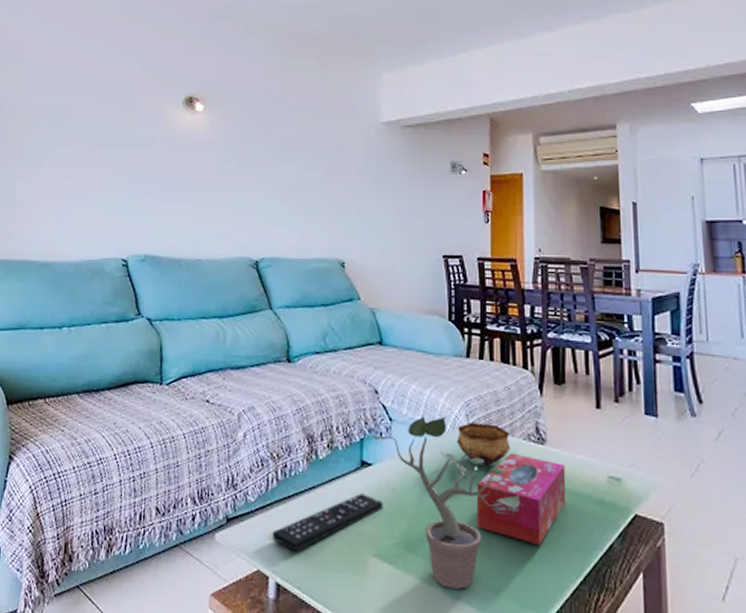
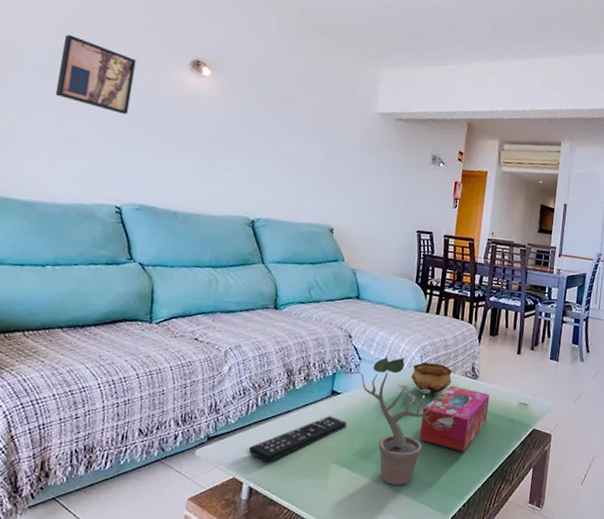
wall art: none [65,93,134,163] -> present [55,34,137,115]

